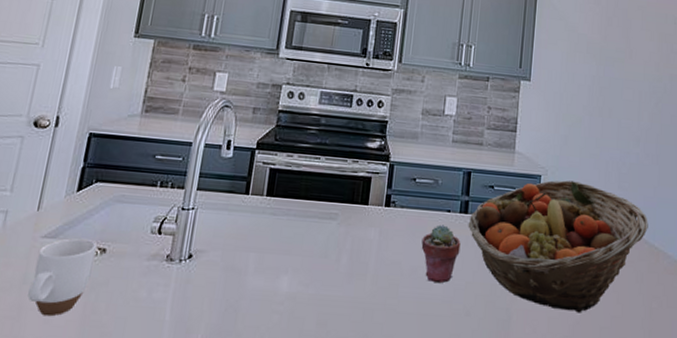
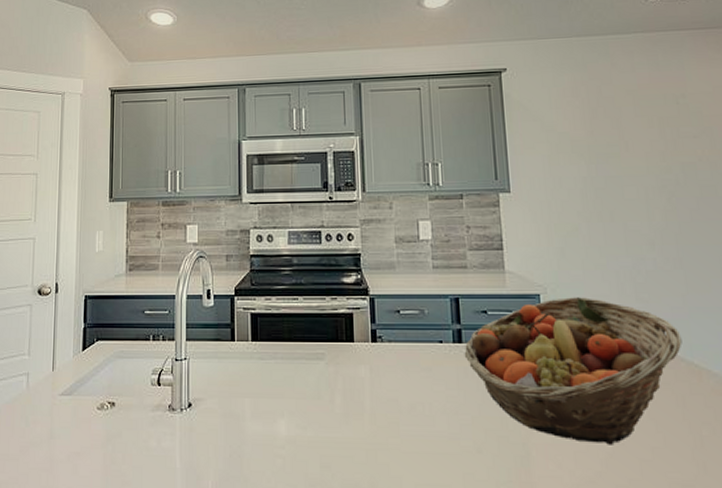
mug: present [28,237,98,317] -> none [56,393,107,468]
potted succulent: present [421,225,461,283] -> none [416,357,460,418]

